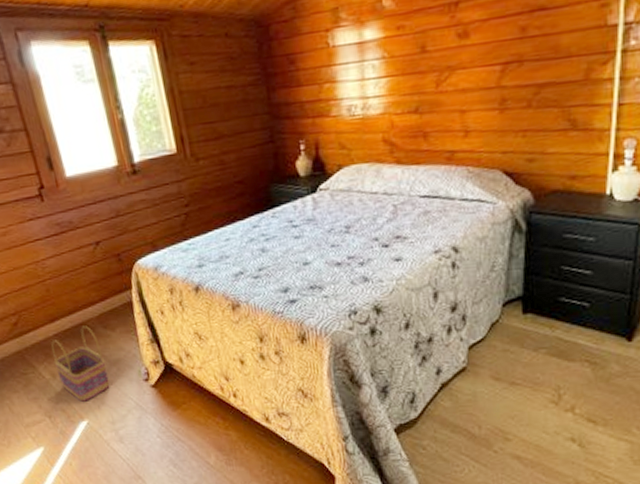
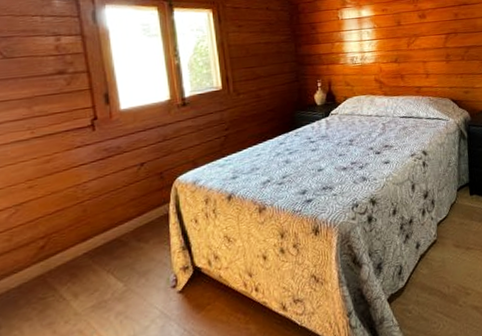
basket: present [51,325,110,402] -> none [78,241,136,319]

